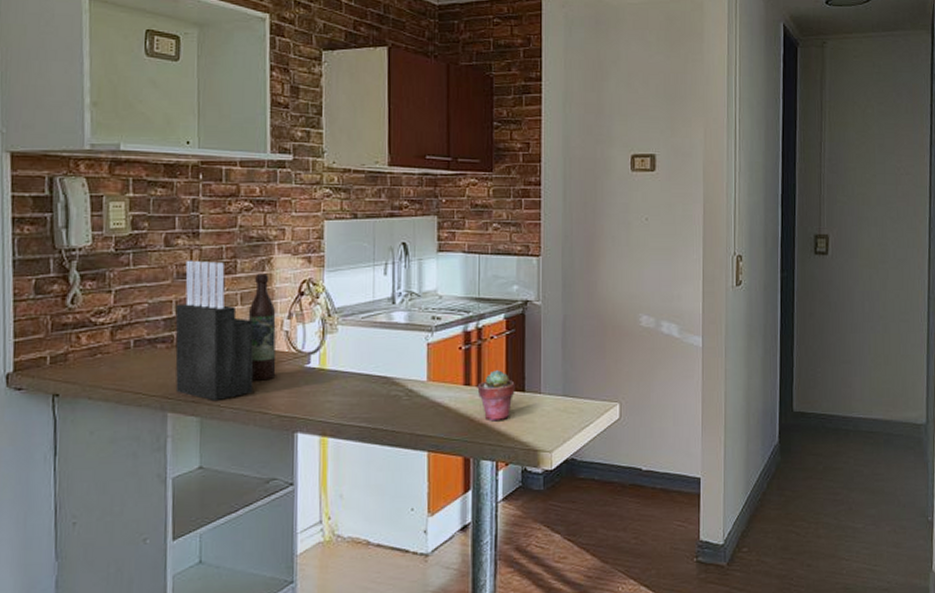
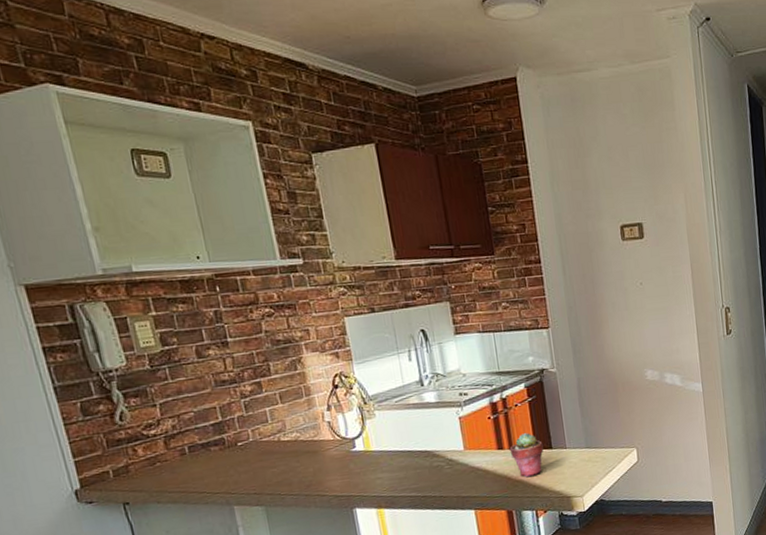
knife block: present [175,260,254,400] -> none [220,366,309,491]
wine bottle: present [248,273,276,381] -> none [289,372,327,469]

